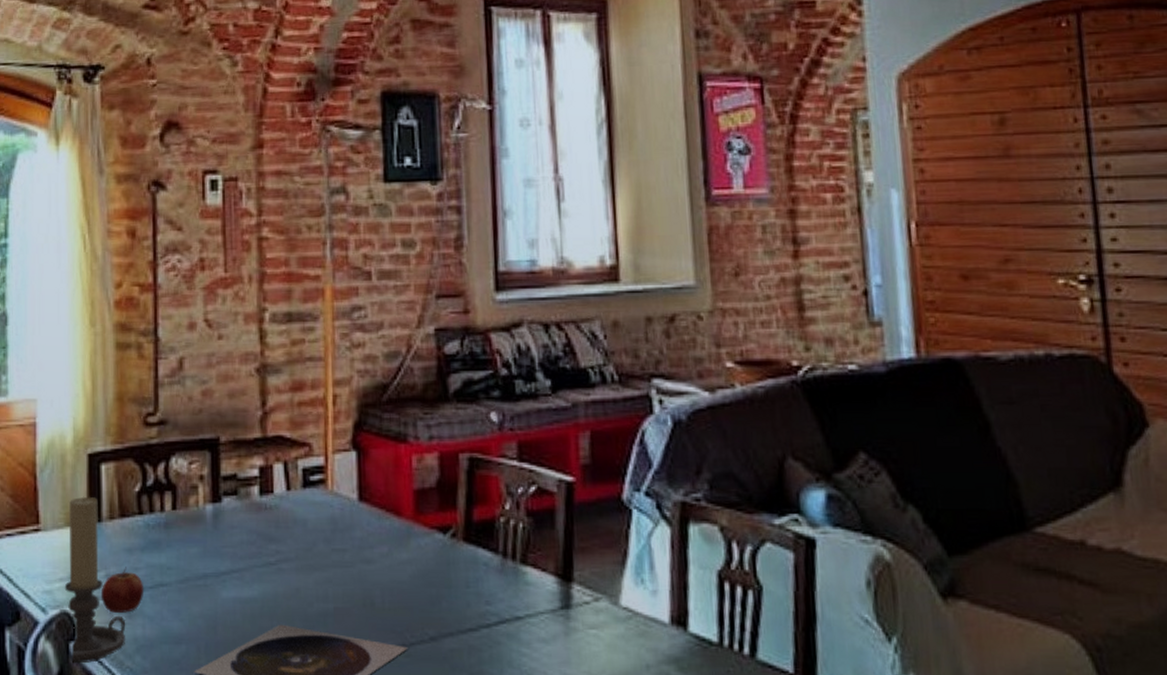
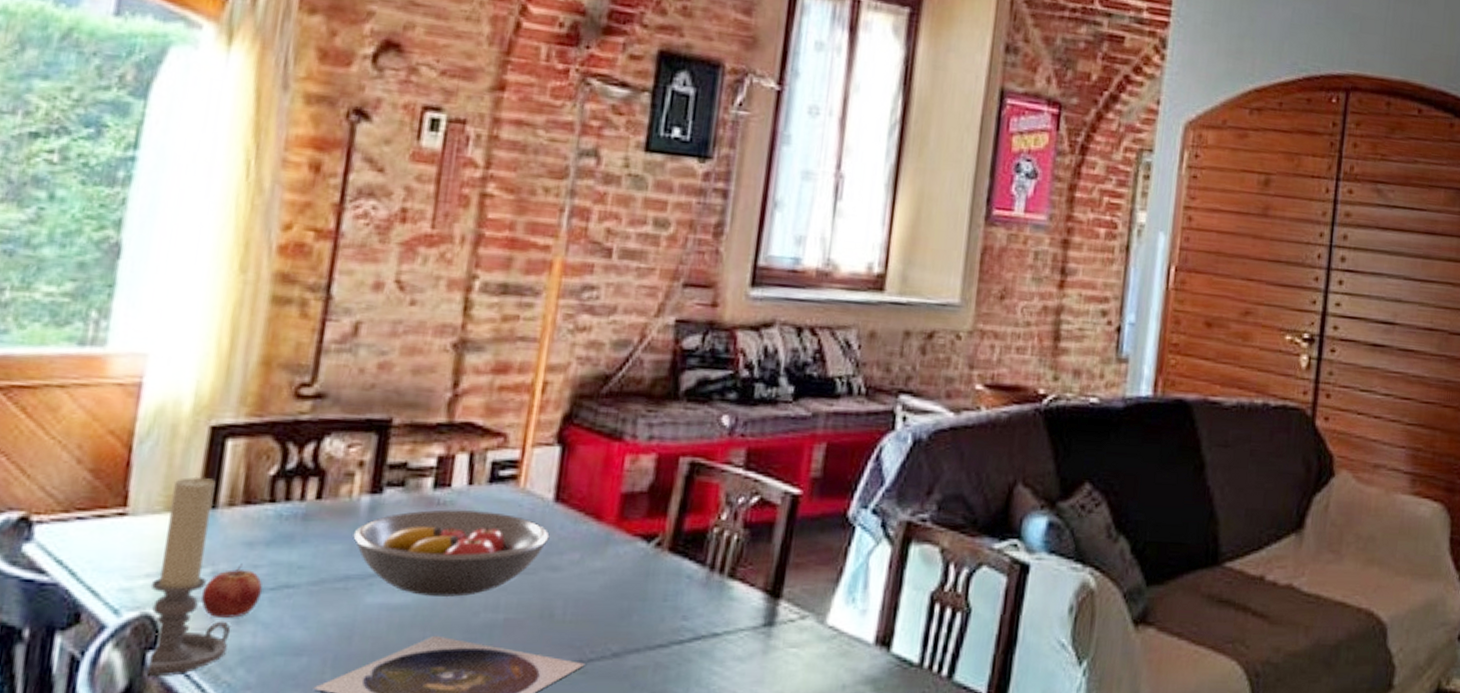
fruit bowl: none [204,513,360,589] -> present [353,509,550,597]

